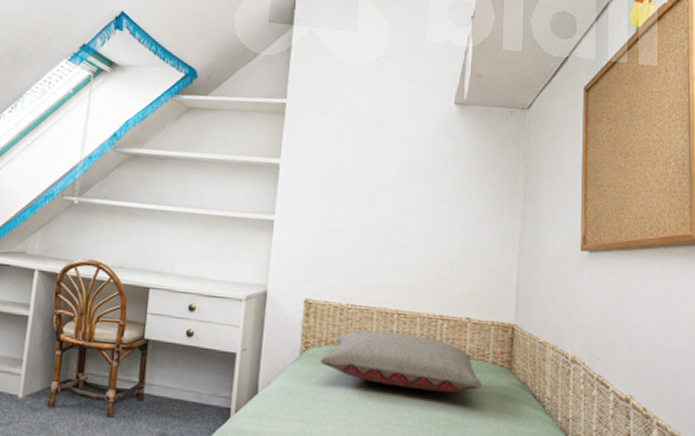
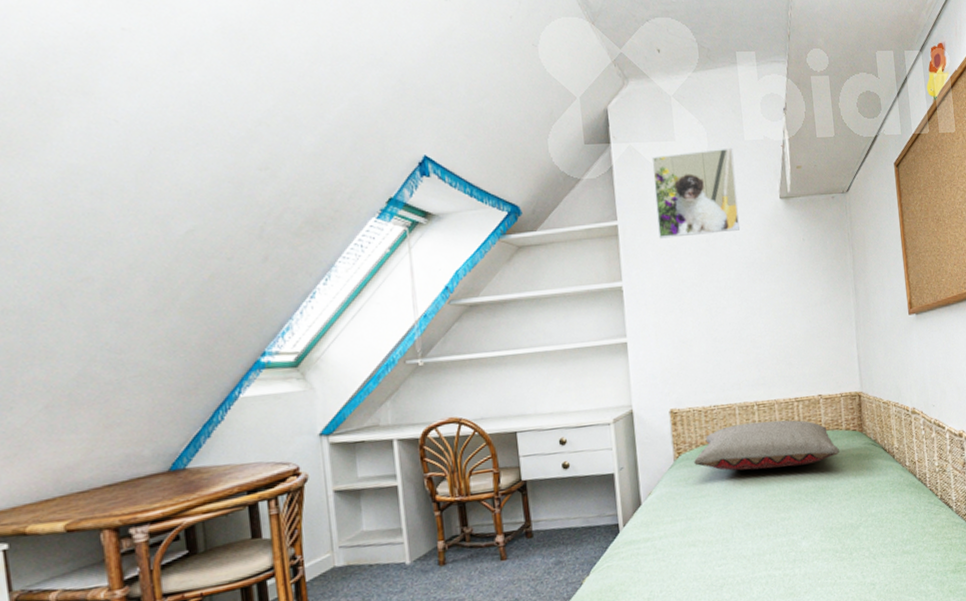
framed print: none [325,43,413,129] -> present [651,147,740,239]

